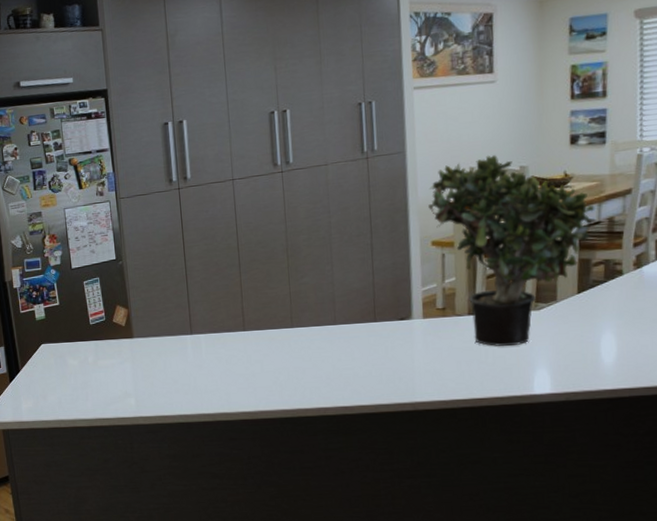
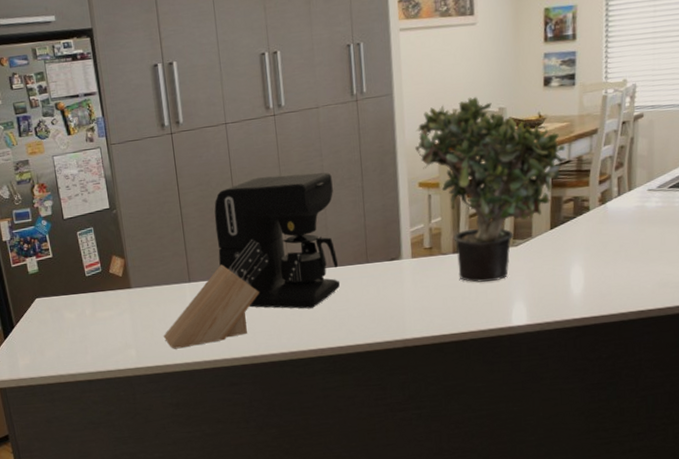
knife block: none [163,294,273,400] -> present [163,240,270,349]
coffee maker: none [218,229,346,366] -> present [214,172,340,309]

